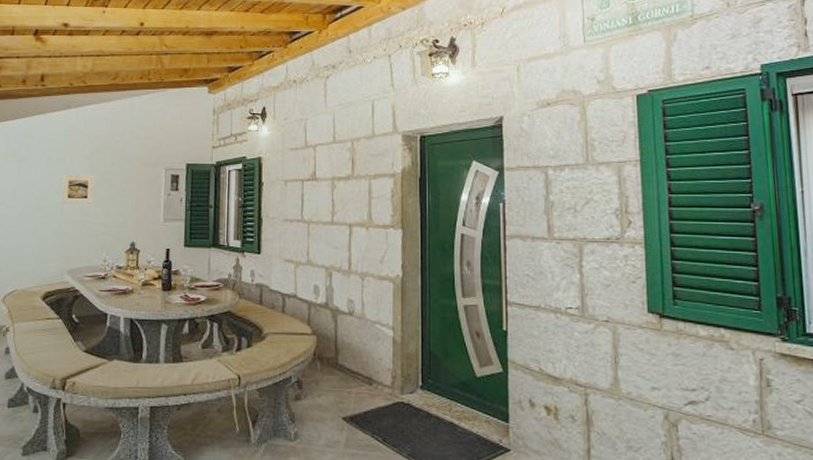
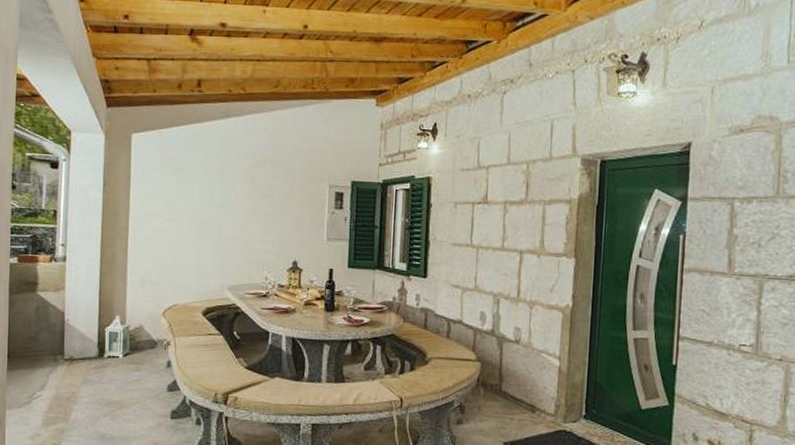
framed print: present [61,174,95,204] -> none [221,187,255,219]

